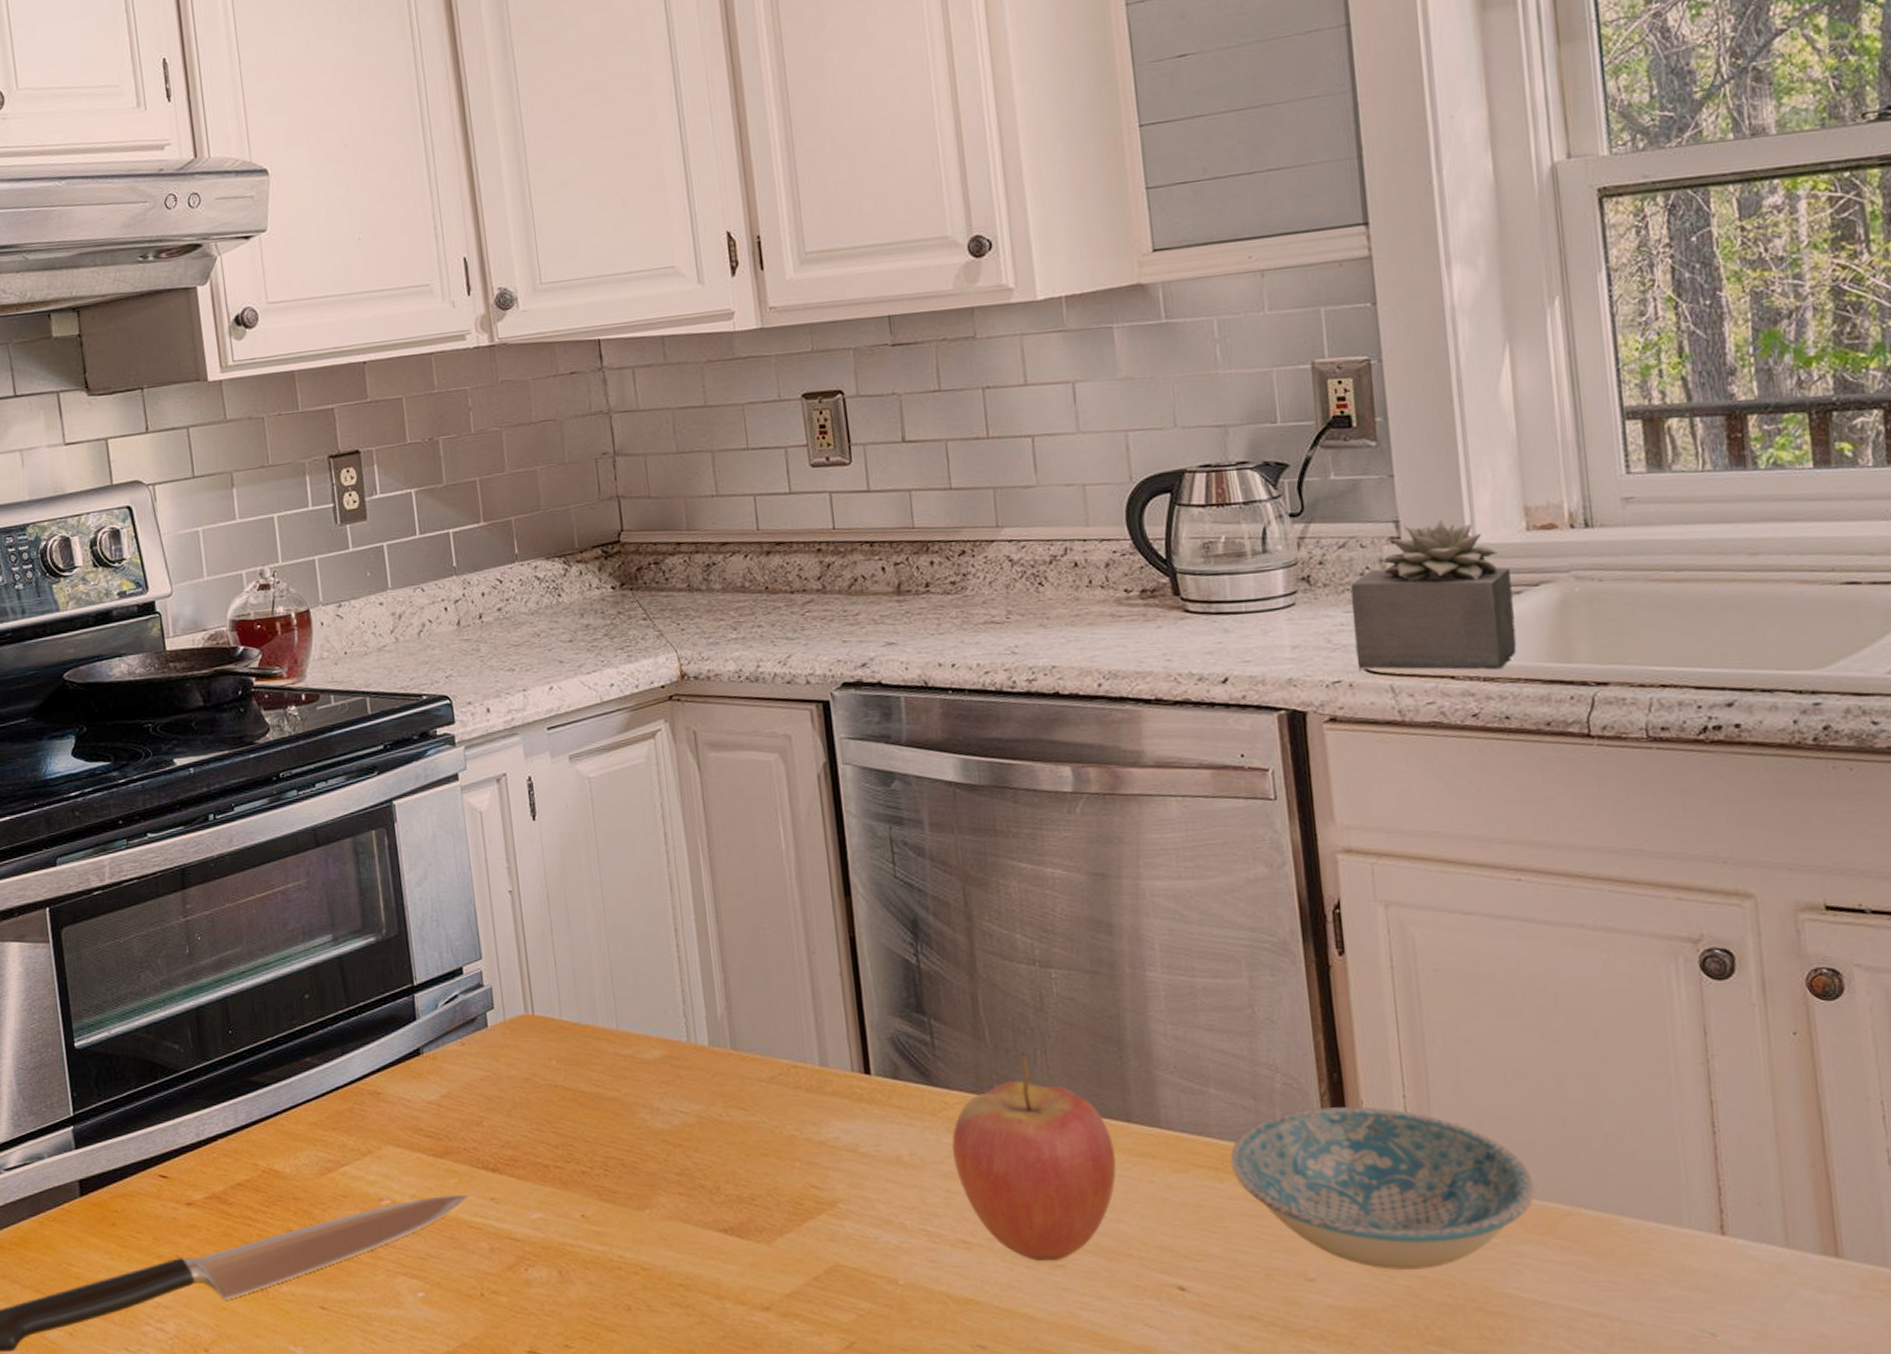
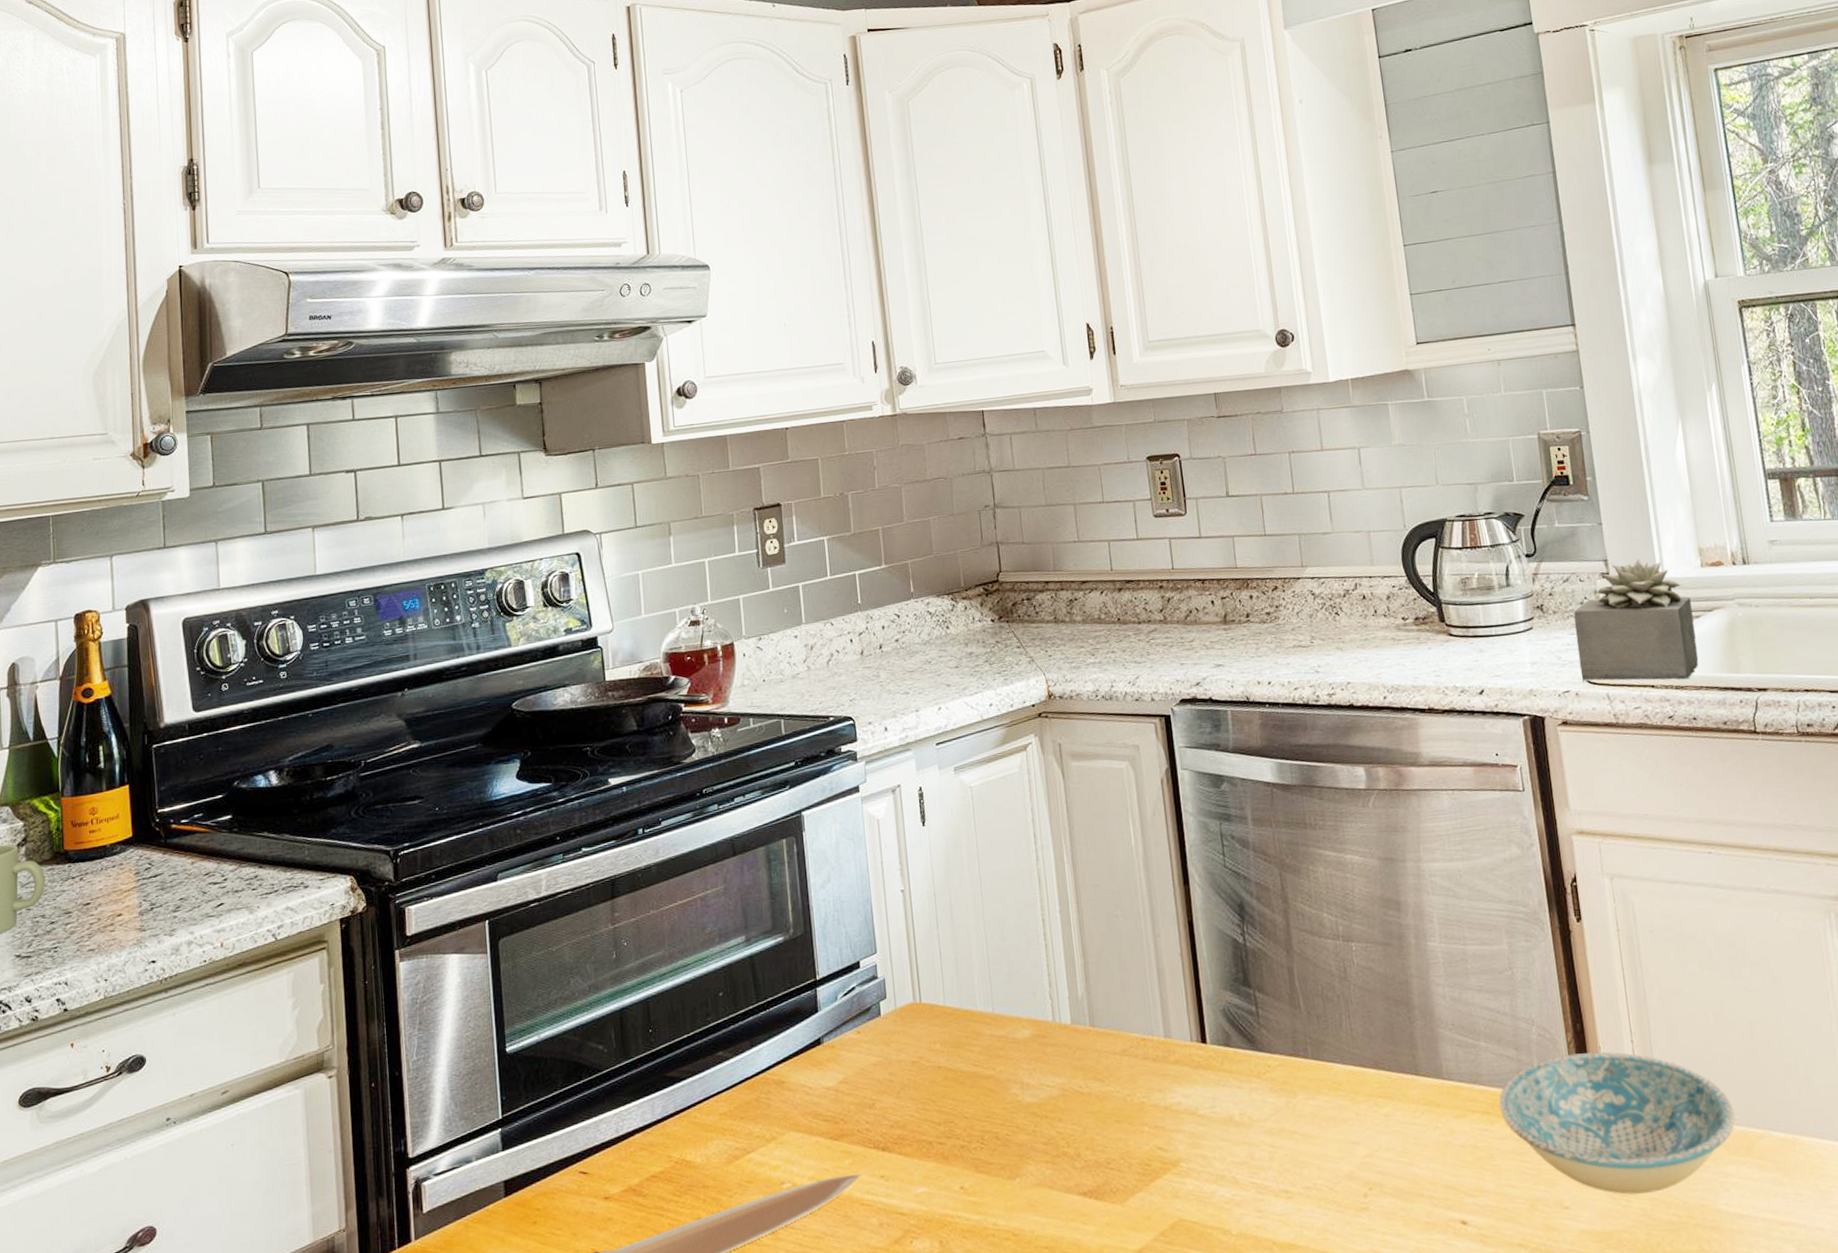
fruit: present [952,1052,1117,1262] -> none [1274,1017,1409,1205]

